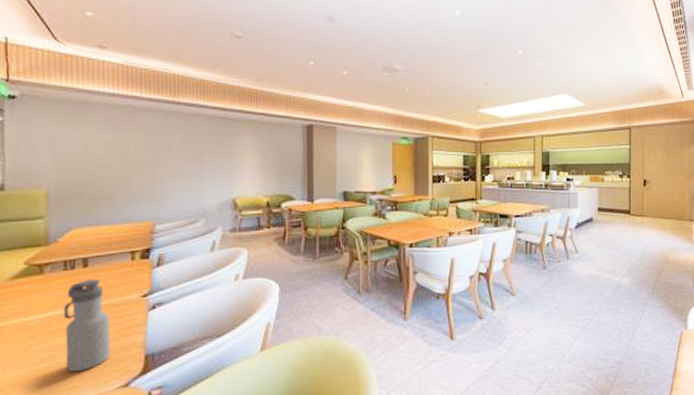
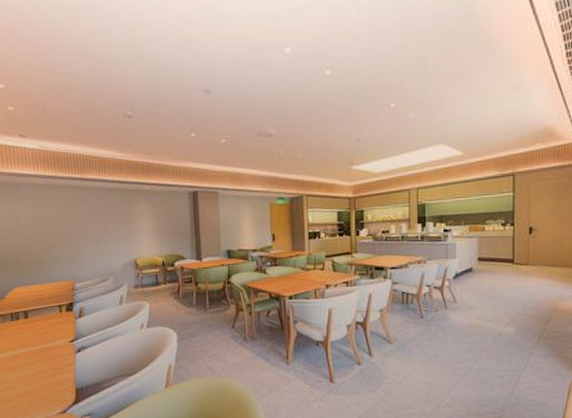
water bottle: present [64,280,111,373] -> none [14,328,51,401]

